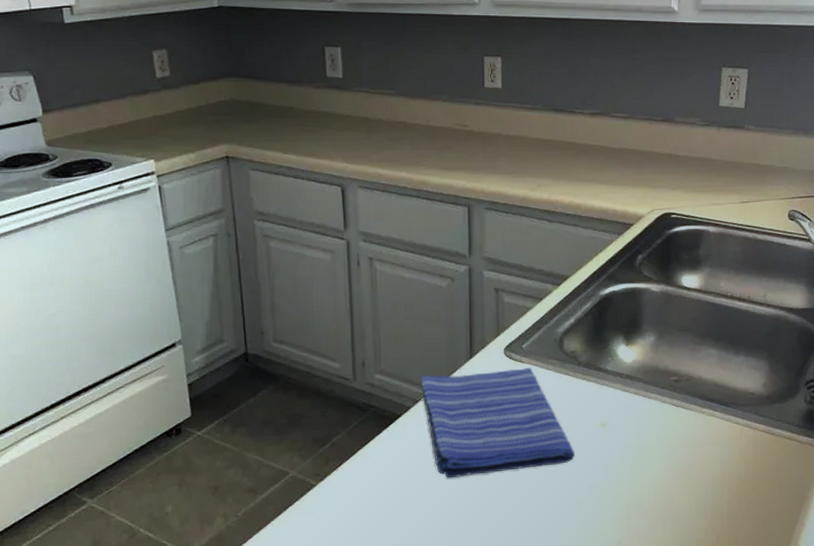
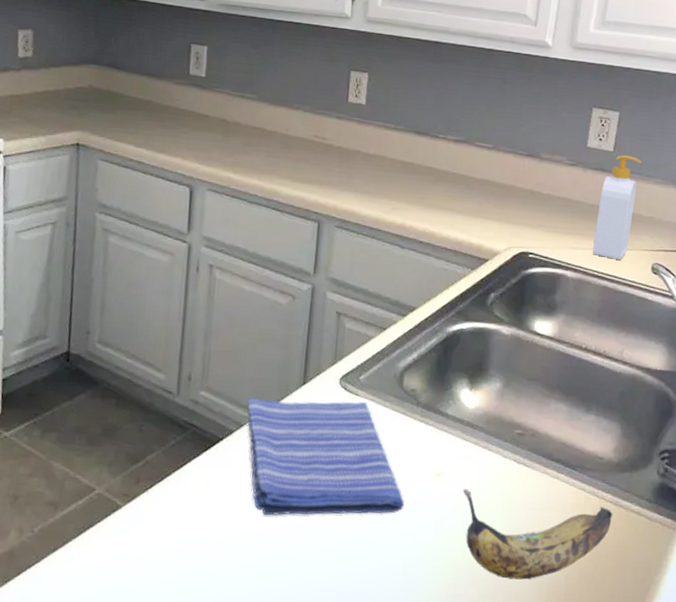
banana: none [627,434,767,509] -> present [463,489,613,580]
soap bottle: none [731,111,773,211] -> present [592,155,642,260]

